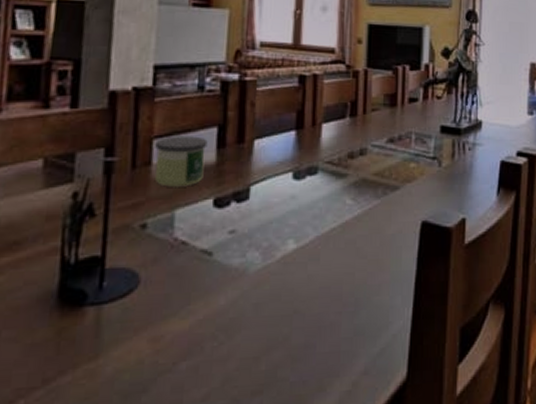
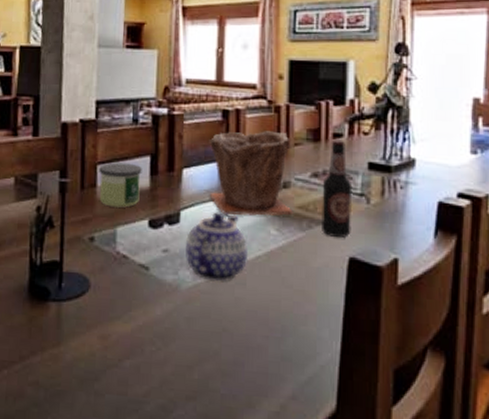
teapot: none [255,185,323,261] -> present [186,212,248,282]
plant pot: none [282,97,370,188] -> present [209,131,294,216]
bottle: none [396,104,426,202] -> present [322,140,353,237]

